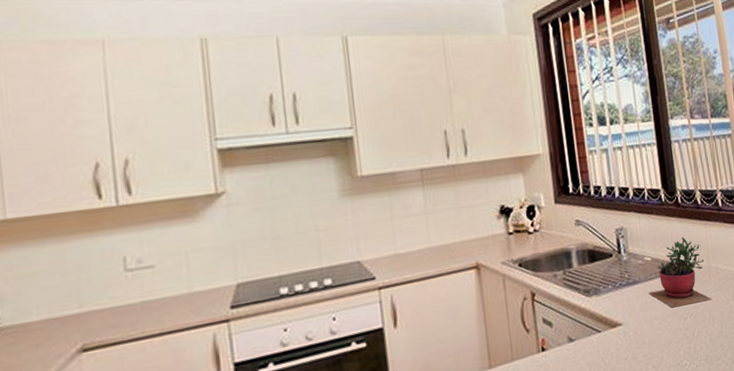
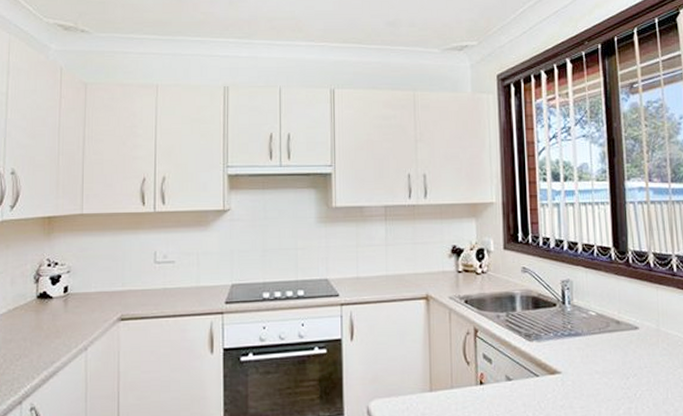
succulent plant: present [648,237,712,308] -> none [591,297,659,365]

